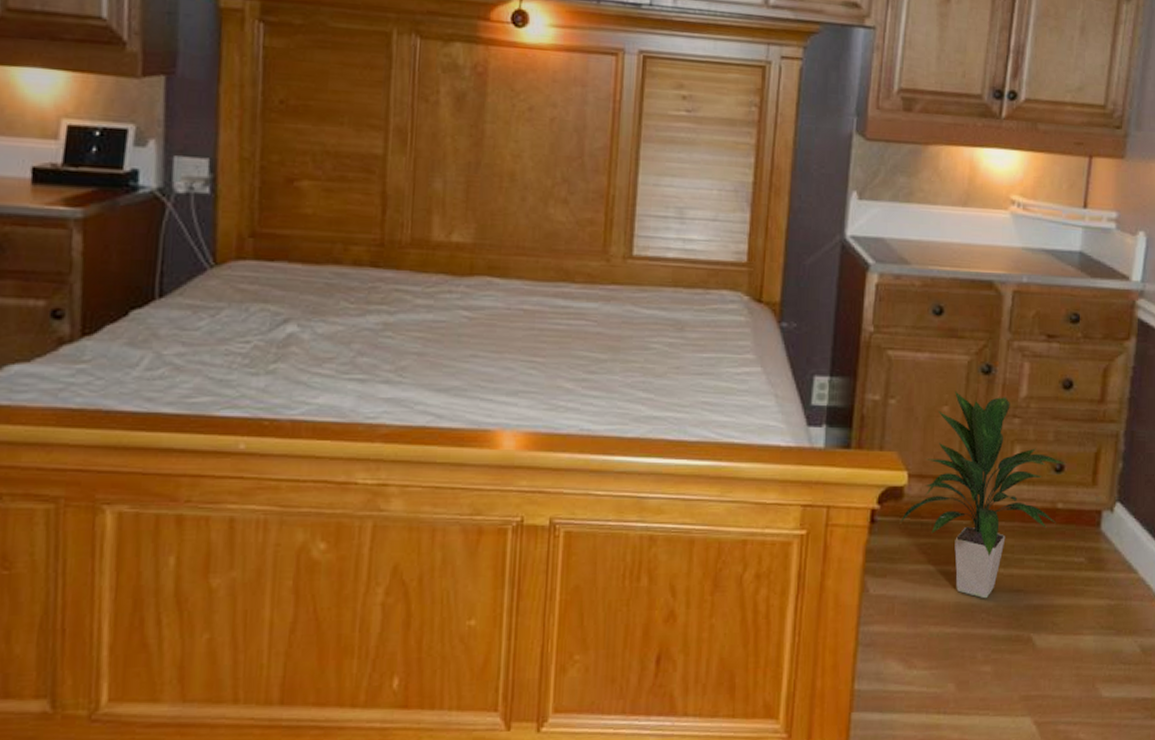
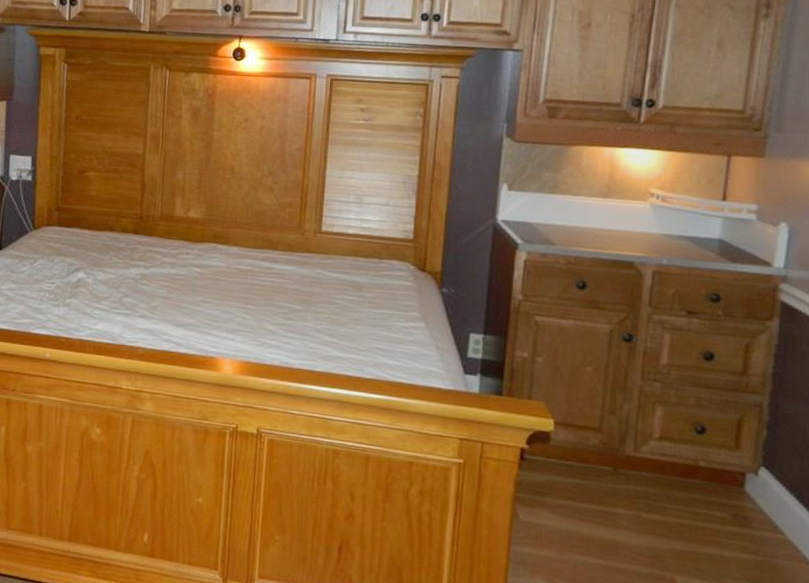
indoor plant: present [901,390,1066,599] -> none [548,354,707,538]

